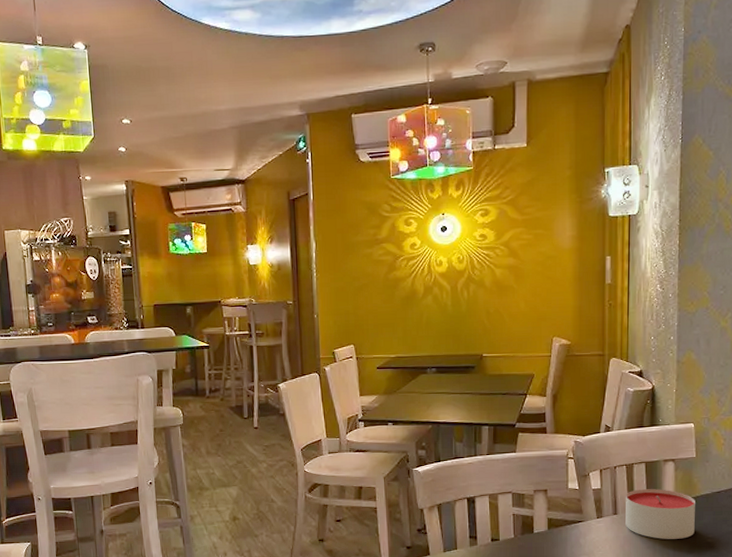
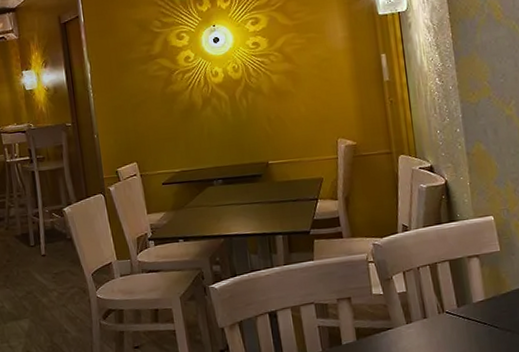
candle: present [625,489,695,539] -> none [433,287,511,342]

